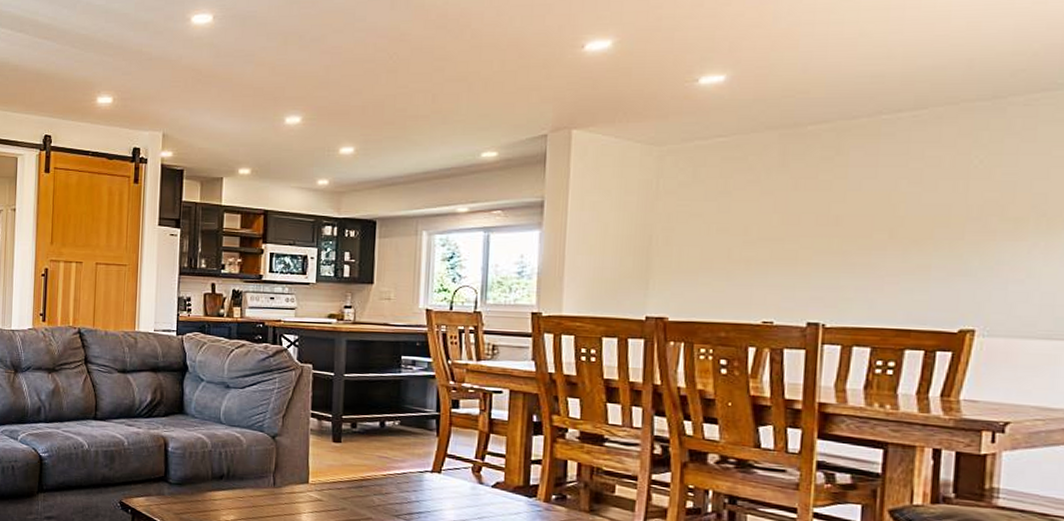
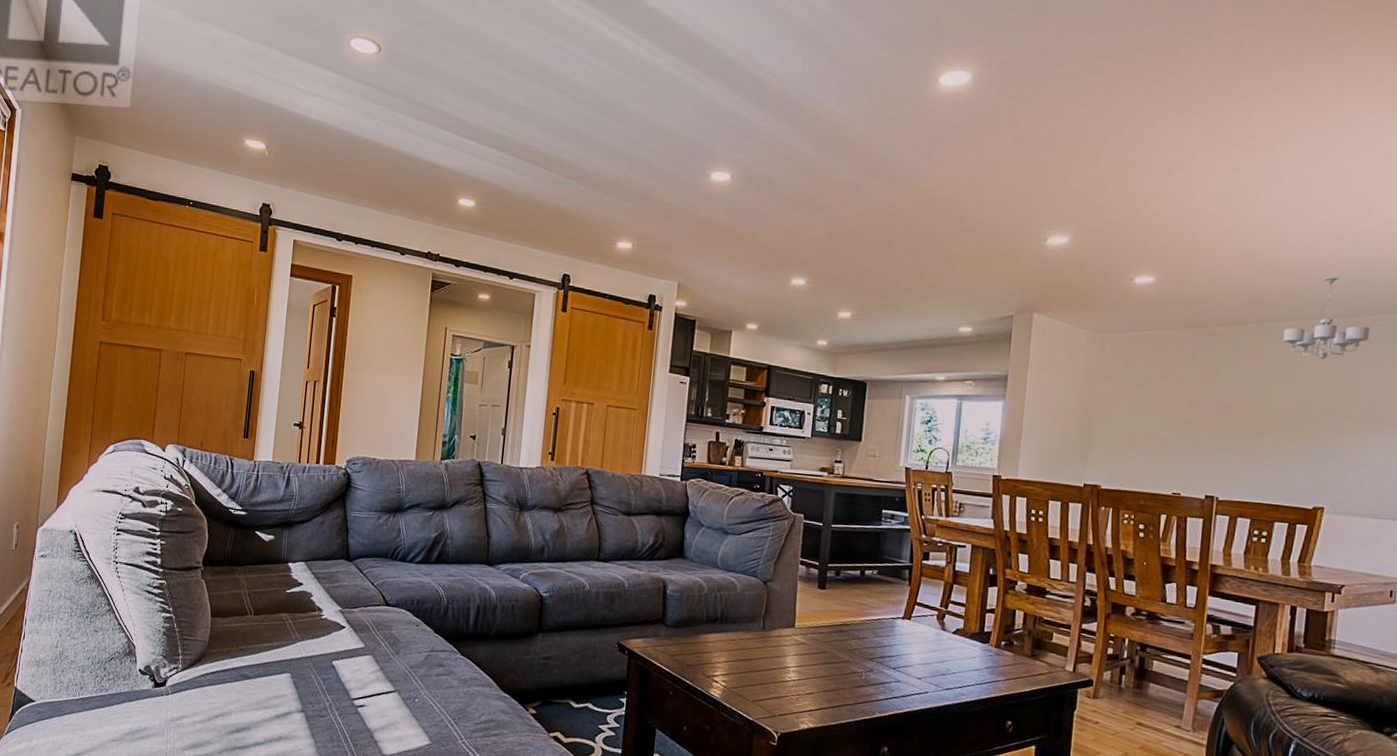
chandelier: none [905,51,1031,153] -> present [1283,277,1370,360]

